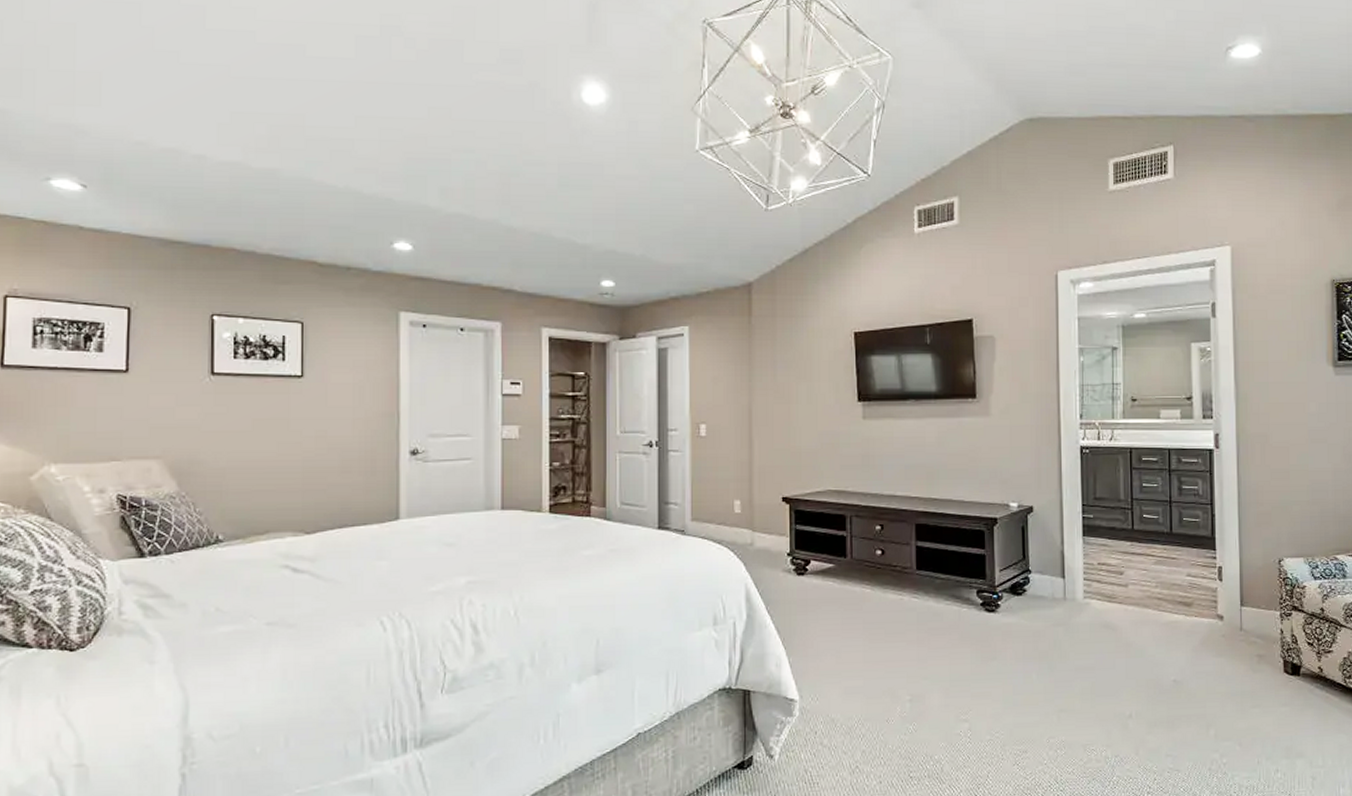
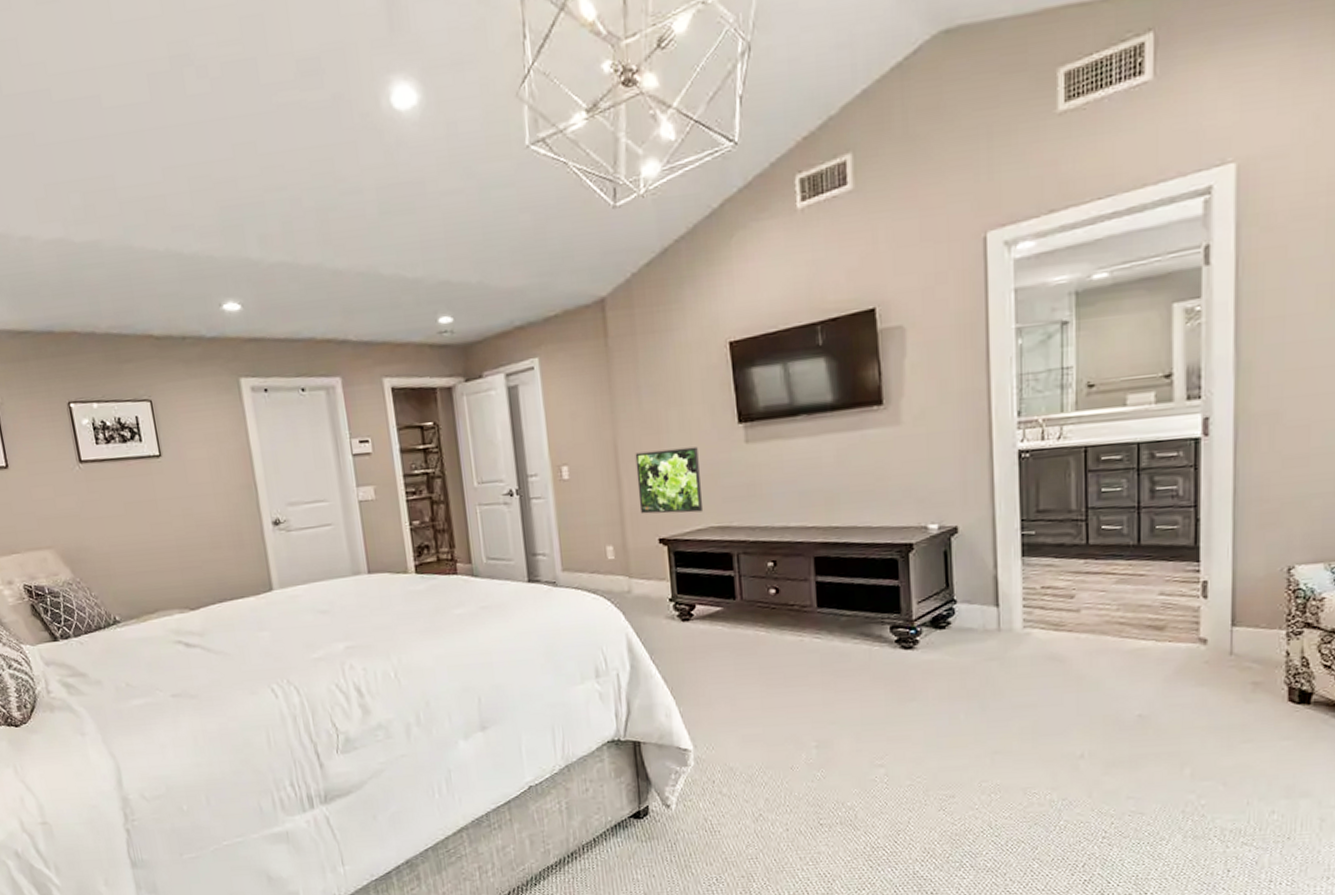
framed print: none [767,418,824,476] -> present [635,446,704,514]

